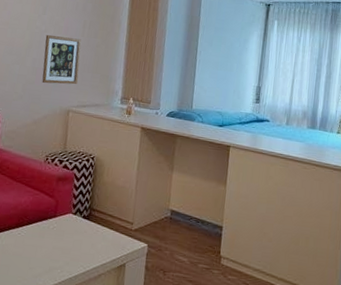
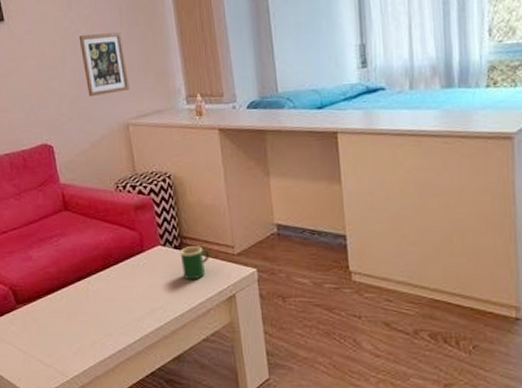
mug: none [85,218,112,247] -> present [180,246,209,280]

